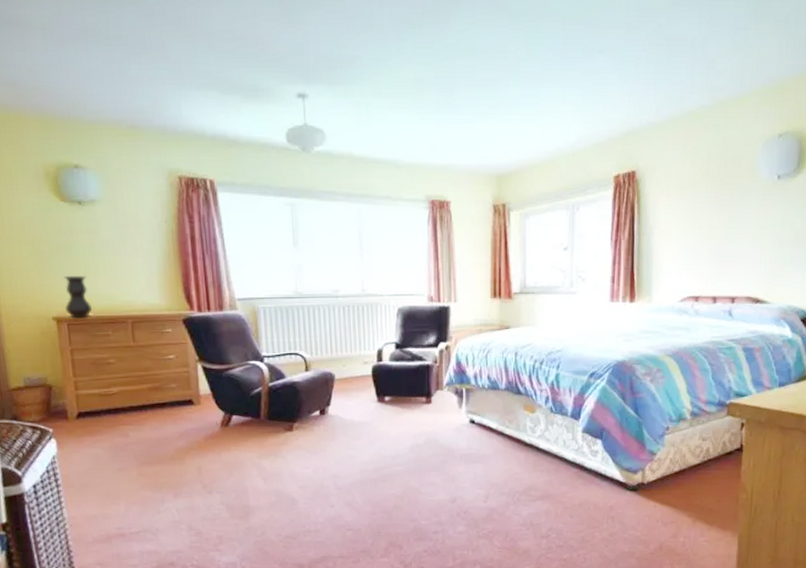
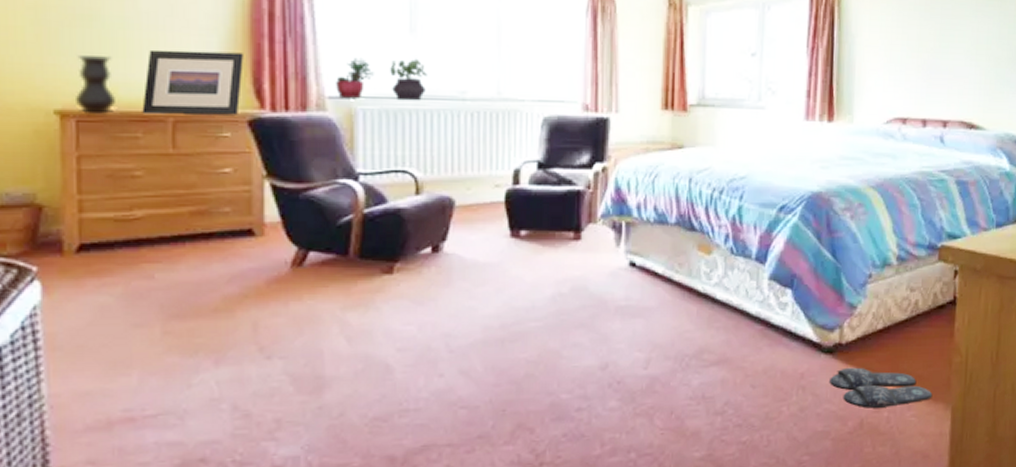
picture frame: none [110,268,176,318] -> present [142,49,243,115]
succulent plant: none [242,267,269,300] -> present [336,57,374,100]
potted plant: none [281,266,309,300] -> present [390,58,427,101]
slippers: none [634,502,722,534] -> present [830,367,933,408]

